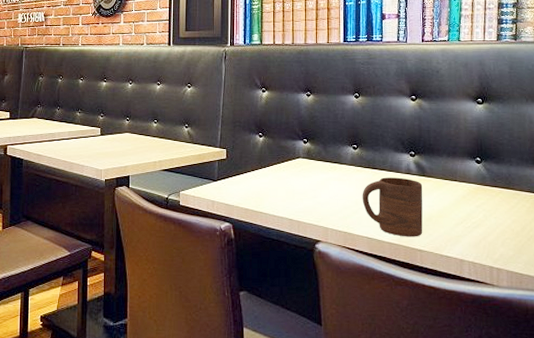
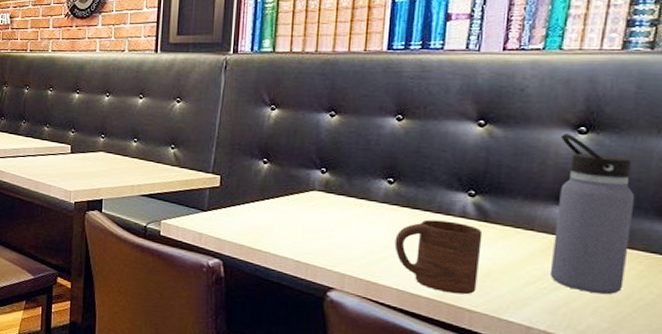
water bottle: none [466,104,519,229] -> present [549,134,635,295]

